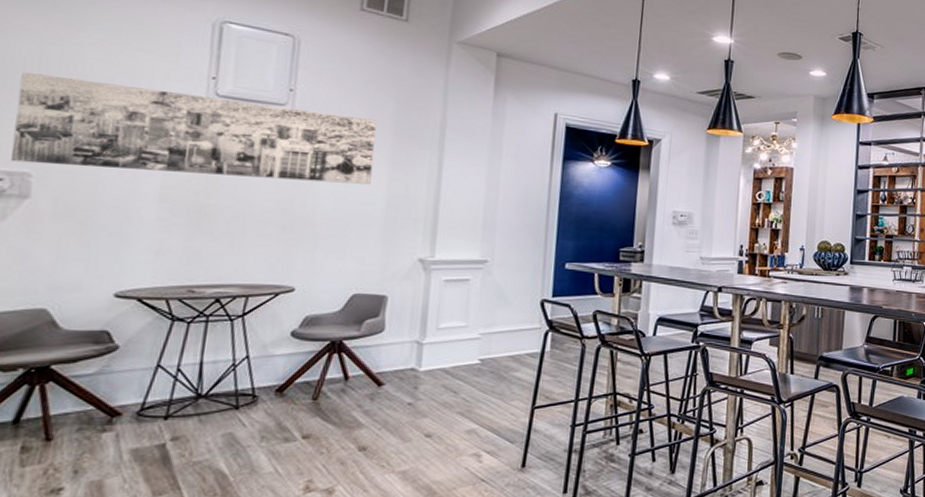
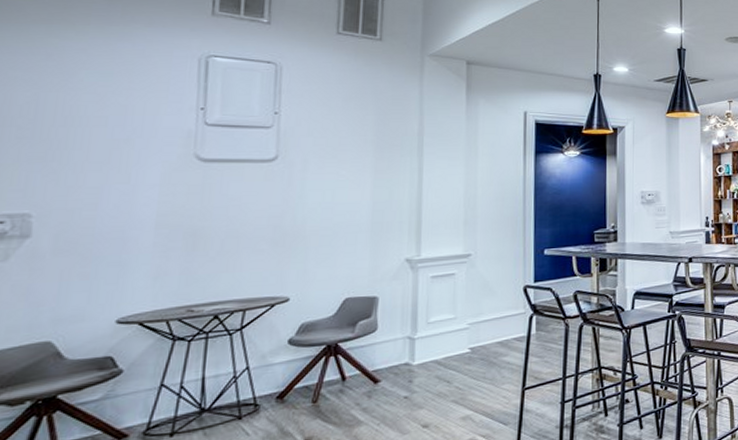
wall art: present [10,71,377,185] -> none [11,119,358,205]

